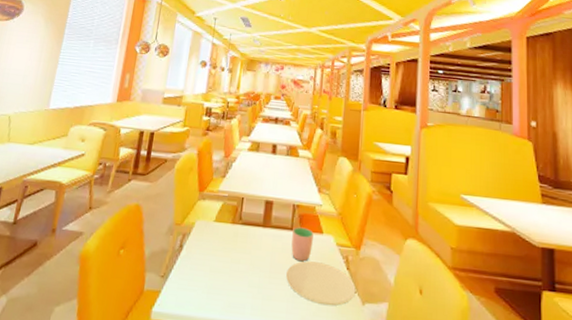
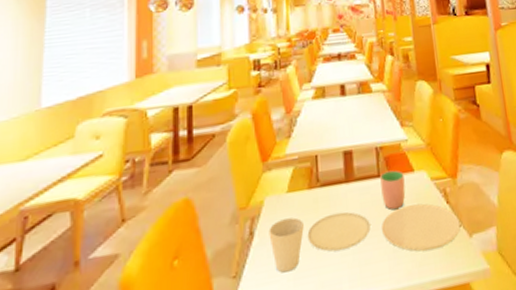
cup: none [194,242,223,286] -> present [269,217,304,273]
plate: none [224,249,277,282] -> present [307,211,371,252]

